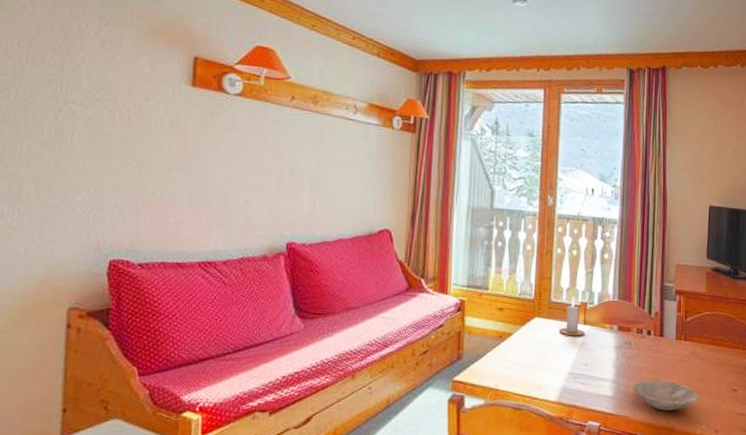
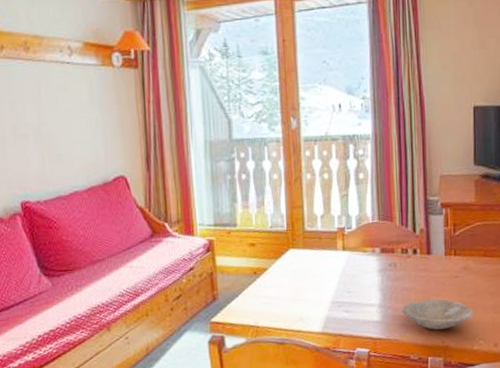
candle: present [558,296,585,336] -> none [316,222,345,265]

